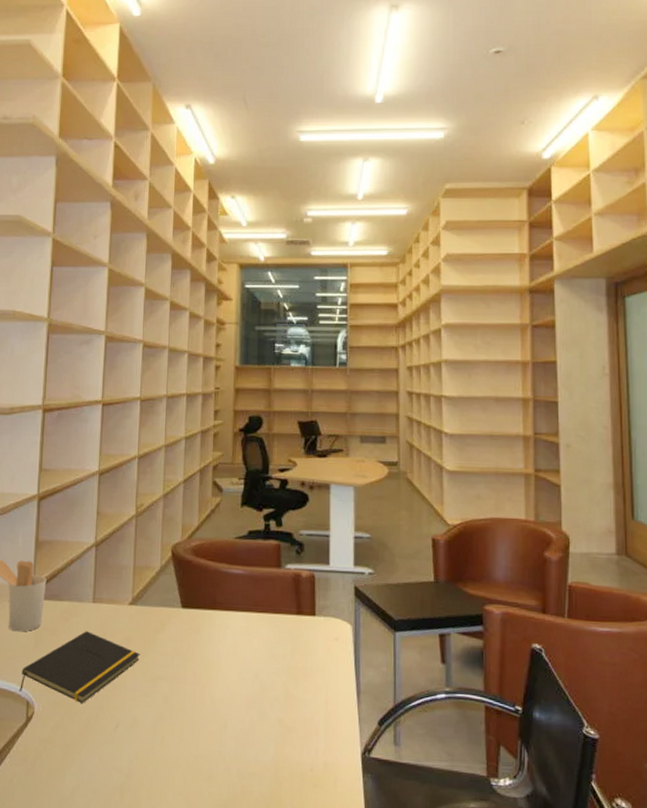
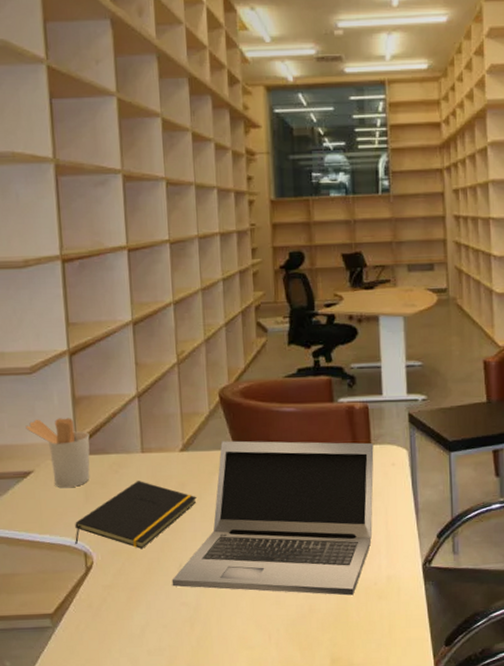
laptop: none [107,598,318,780] -> present [171,440,374,596]

